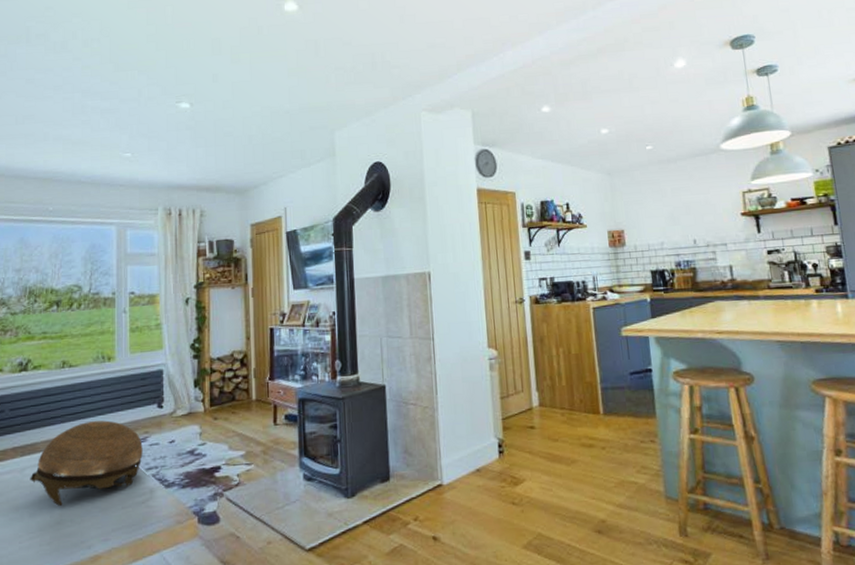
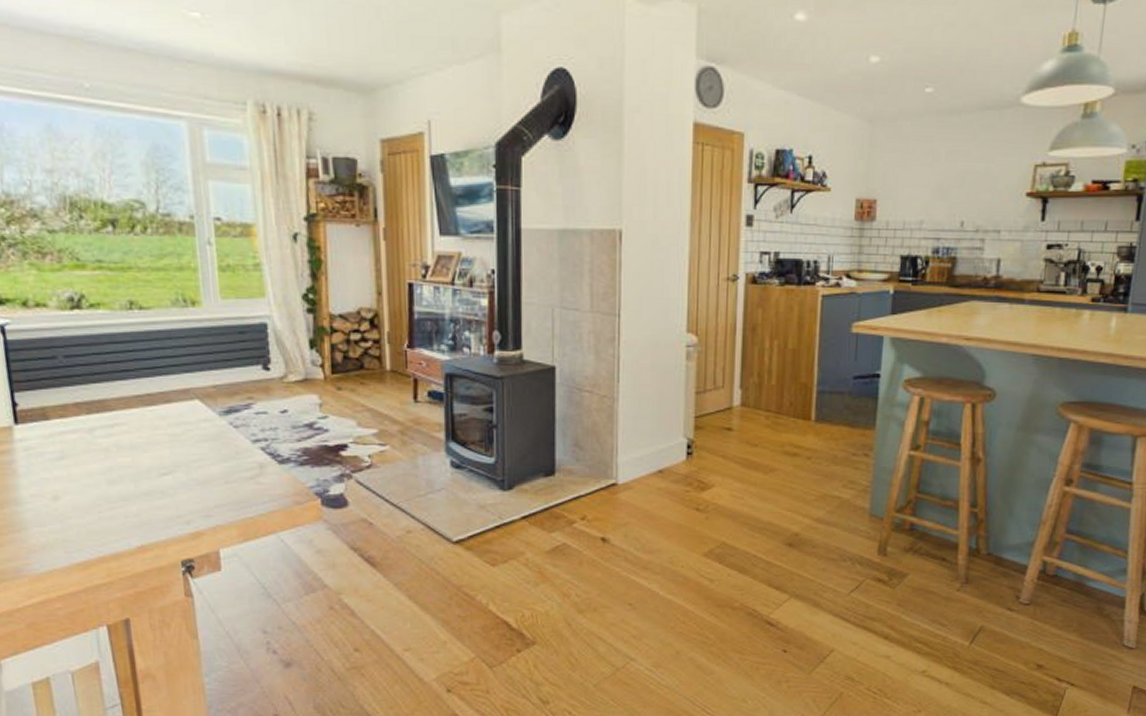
decorative bowl: present [30,420,143,507] -> none [102,379,248,476]

